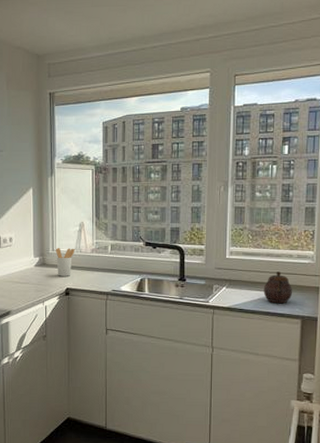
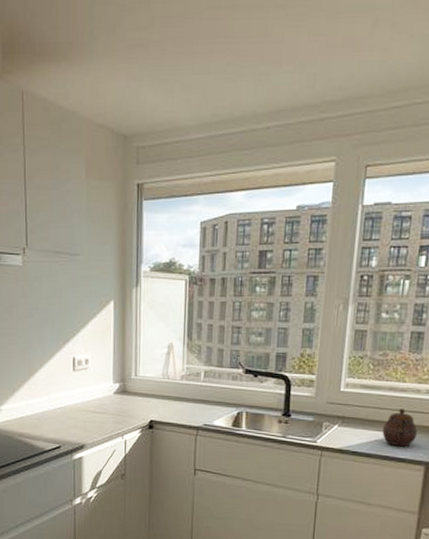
utensil holder: present [55,248,76,276] -> none [138,373,163,407]

